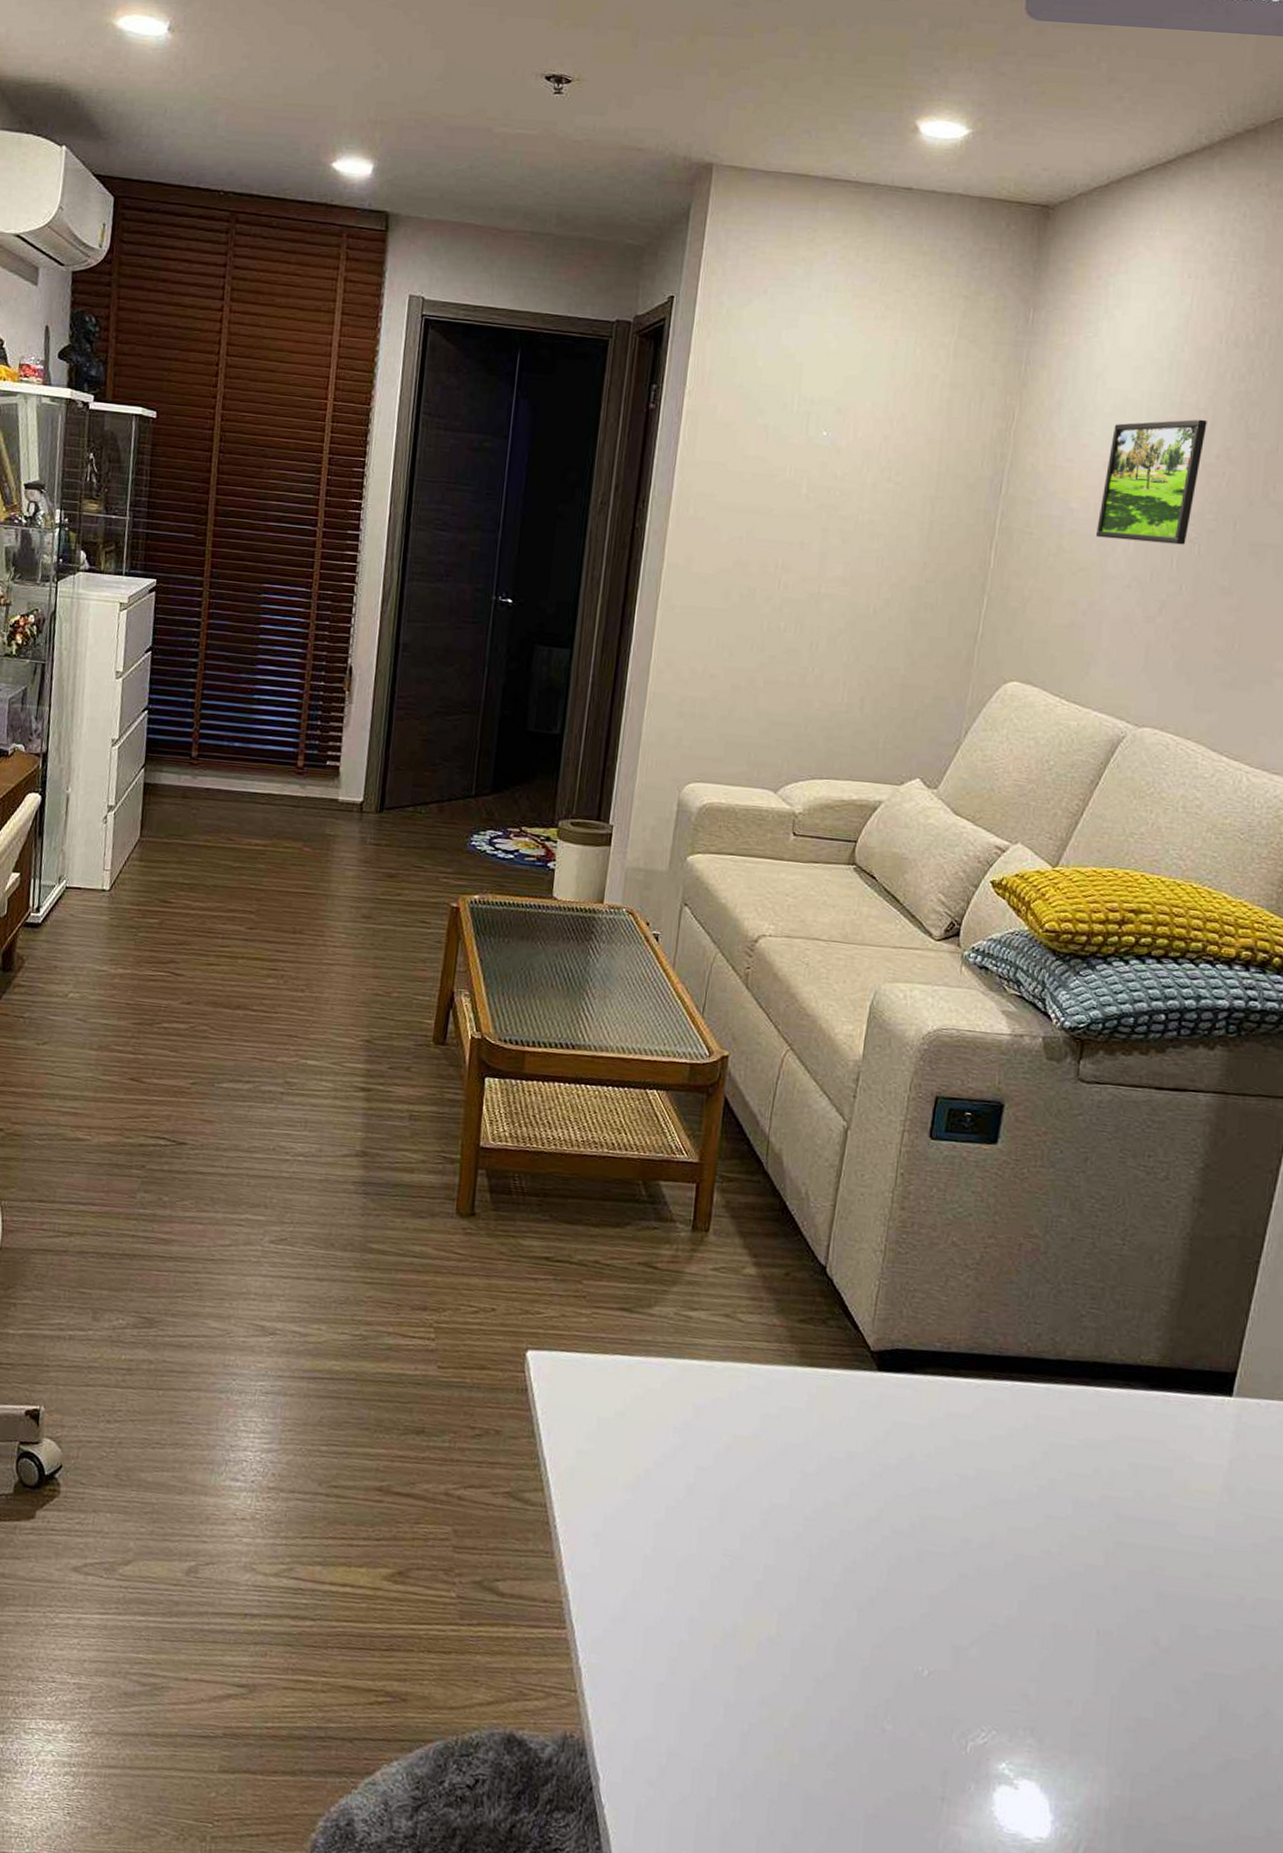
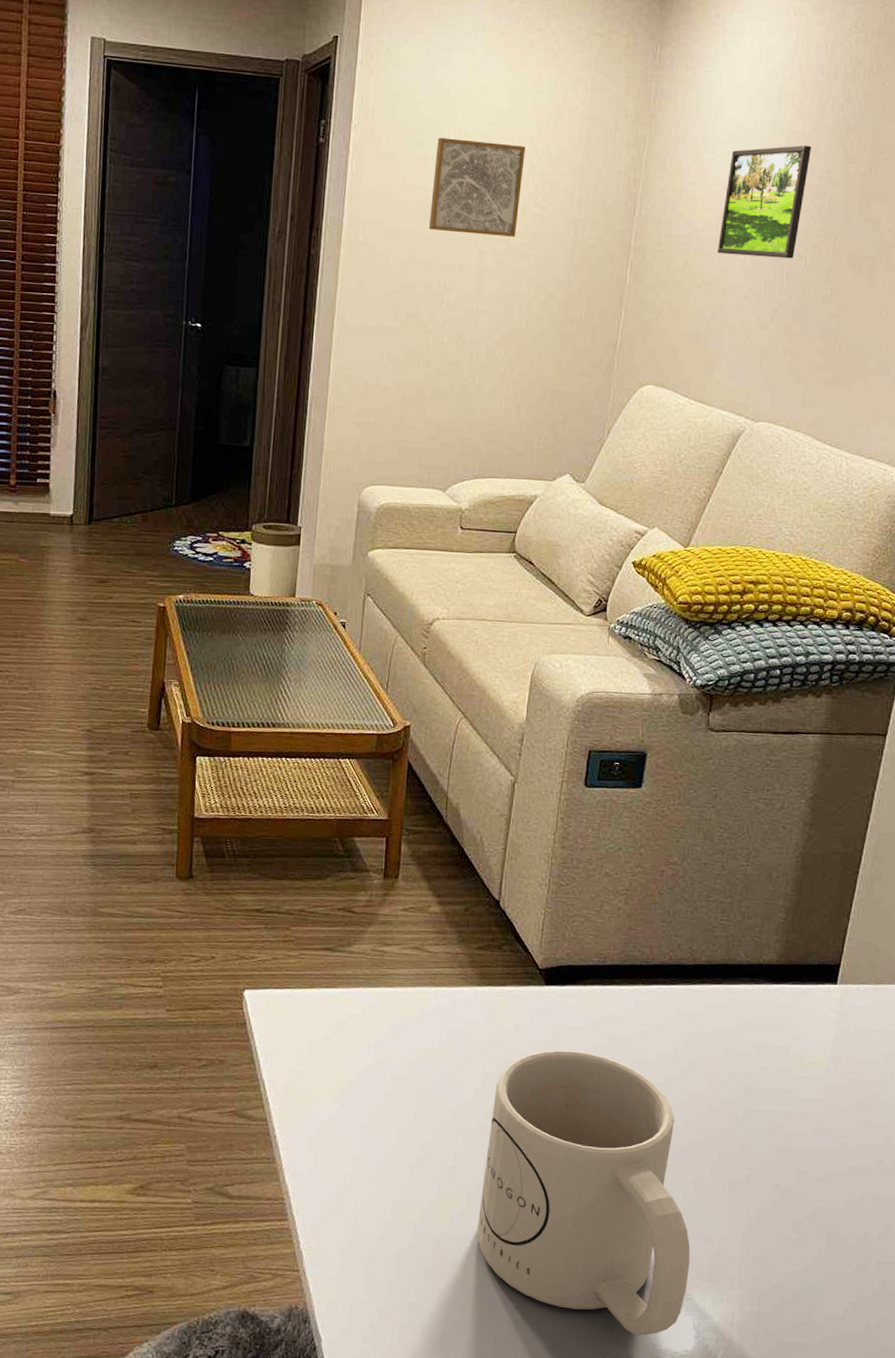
wall art: none [766,405,878,514] -> present [428,137,525,237]
mug: none [788,1450,1048,1814] -> present [477,1050,691,1336]

